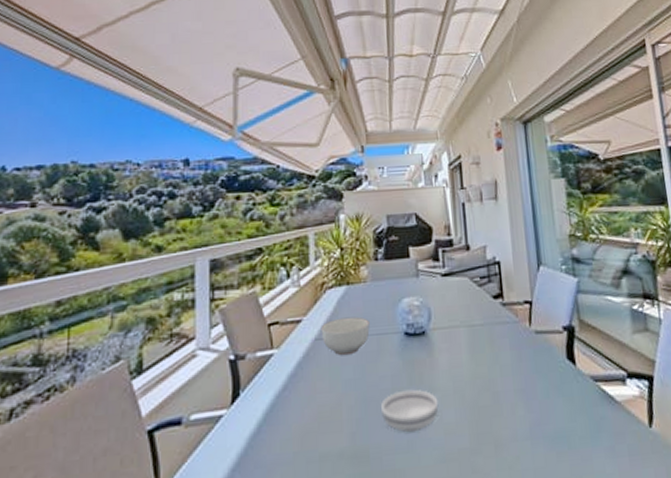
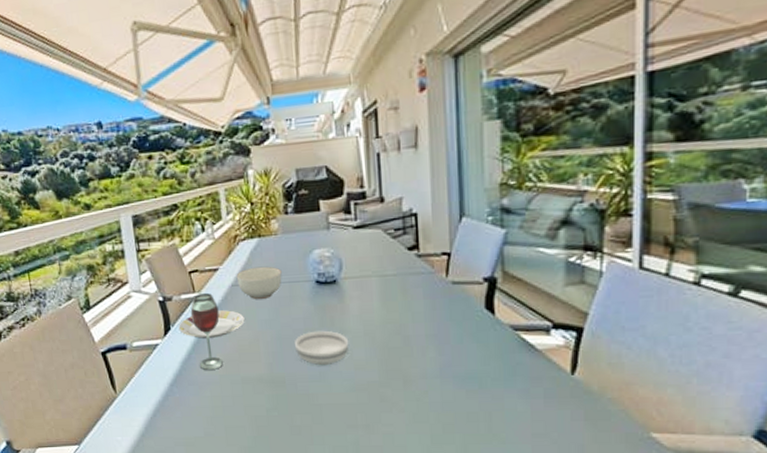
plate: none [249,369,327,406] -> present [178,310,245,339]
wineglass: none [265,348,299,447] -> present [190,292,223,370]

